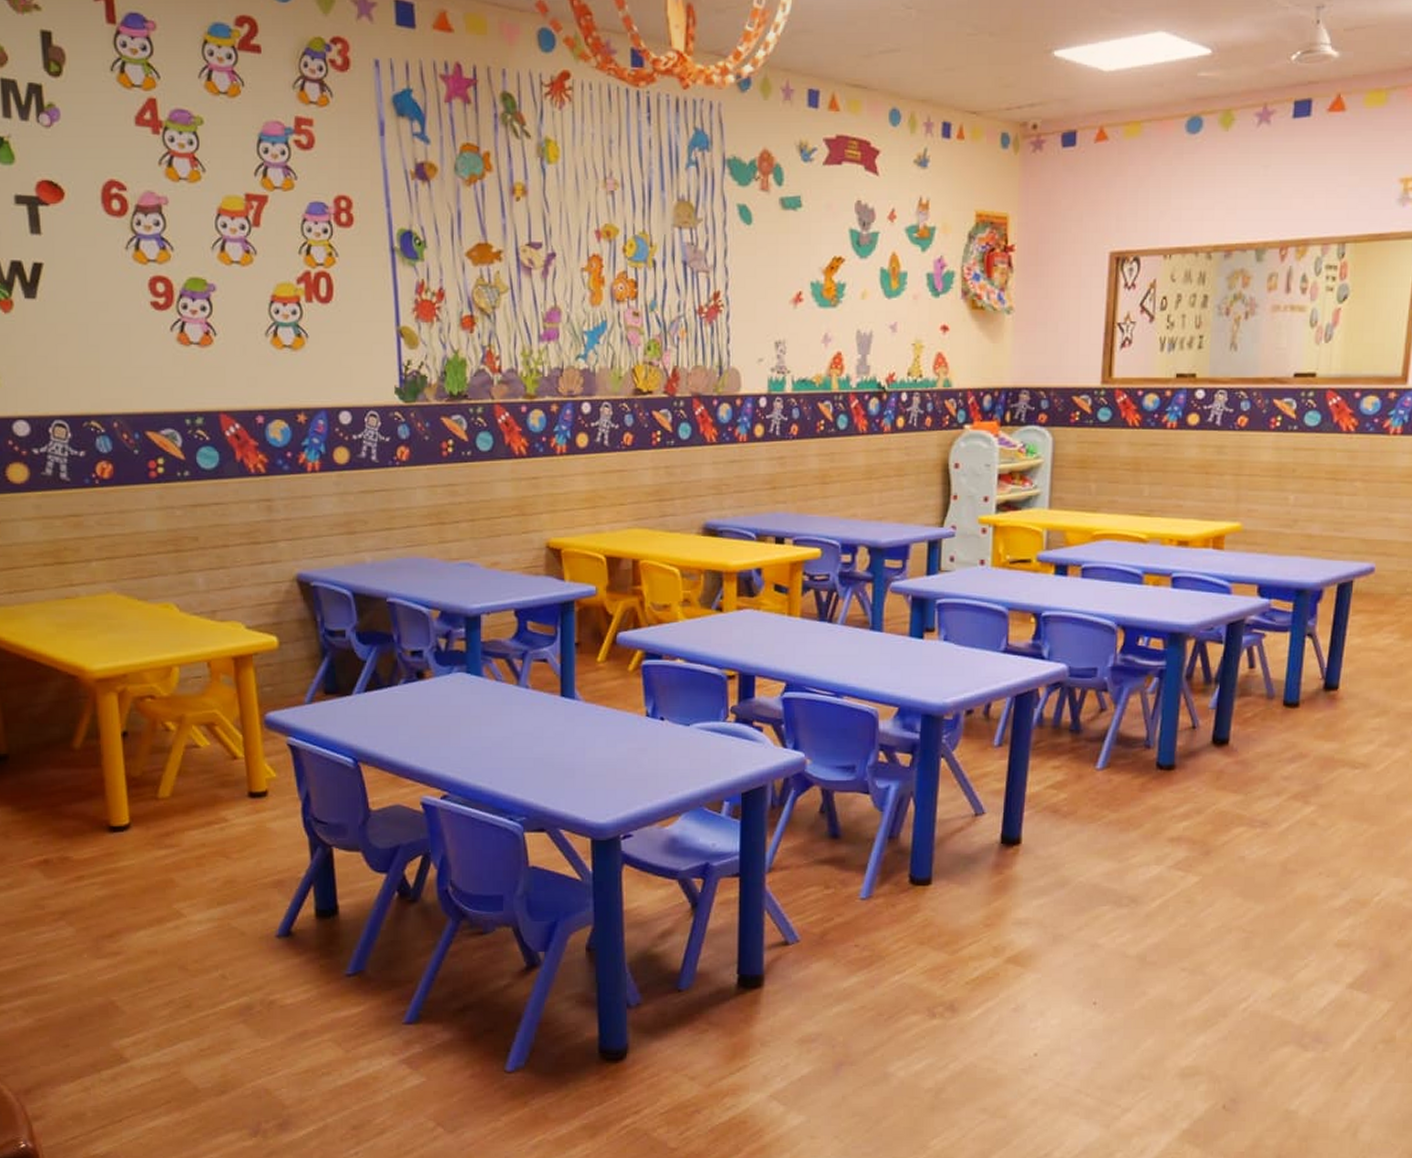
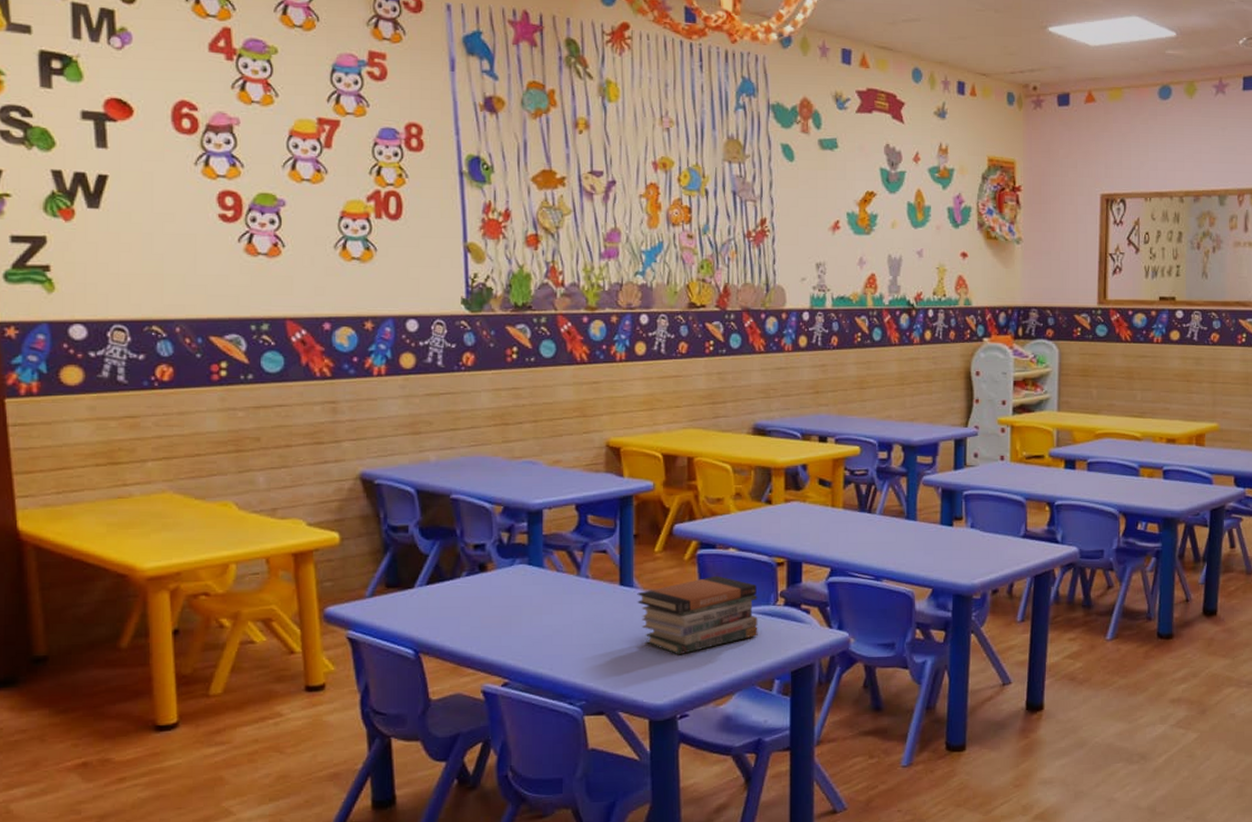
book stack: none [579,688,707,772] -> present [637,575,758,655]

